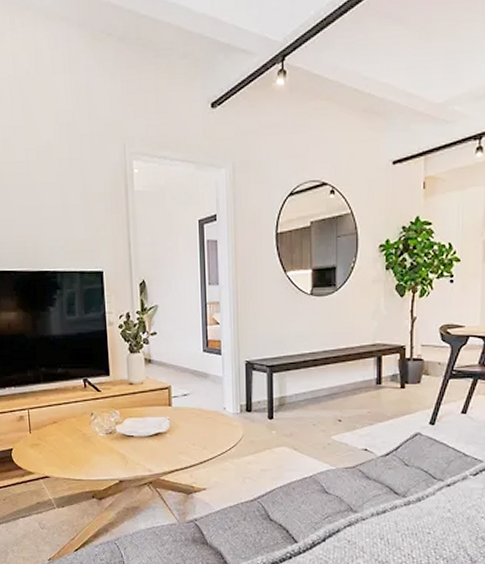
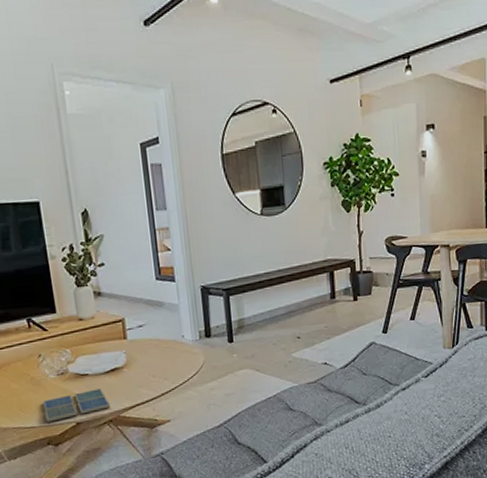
drink coaster: none [91,451,152,477] -> present [43,388,111,422]

